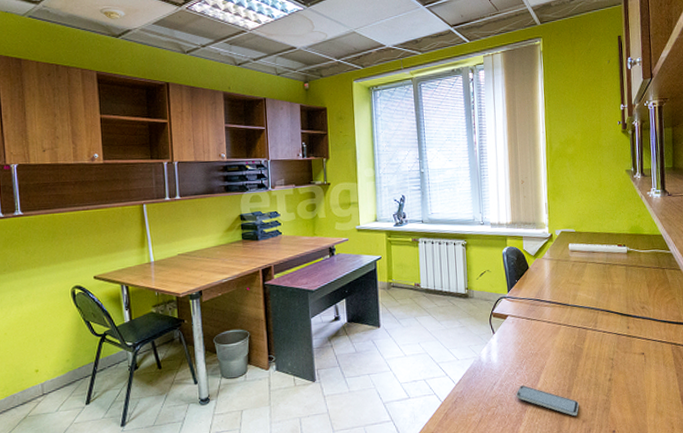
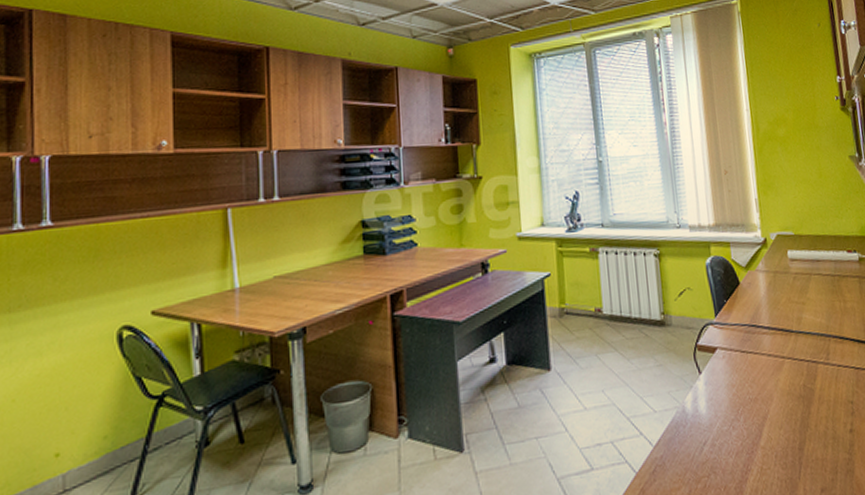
smartphone: present [516,385,579,416] -> none [733,443,815,484]

